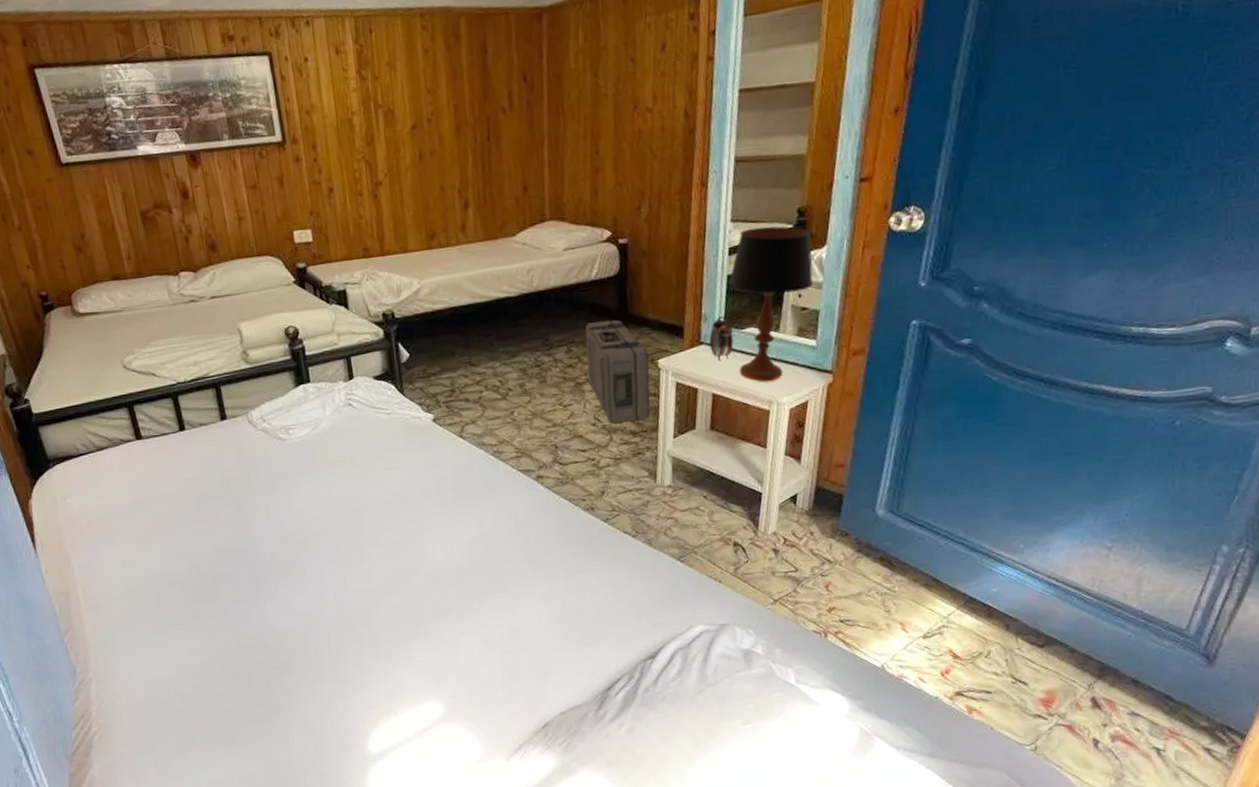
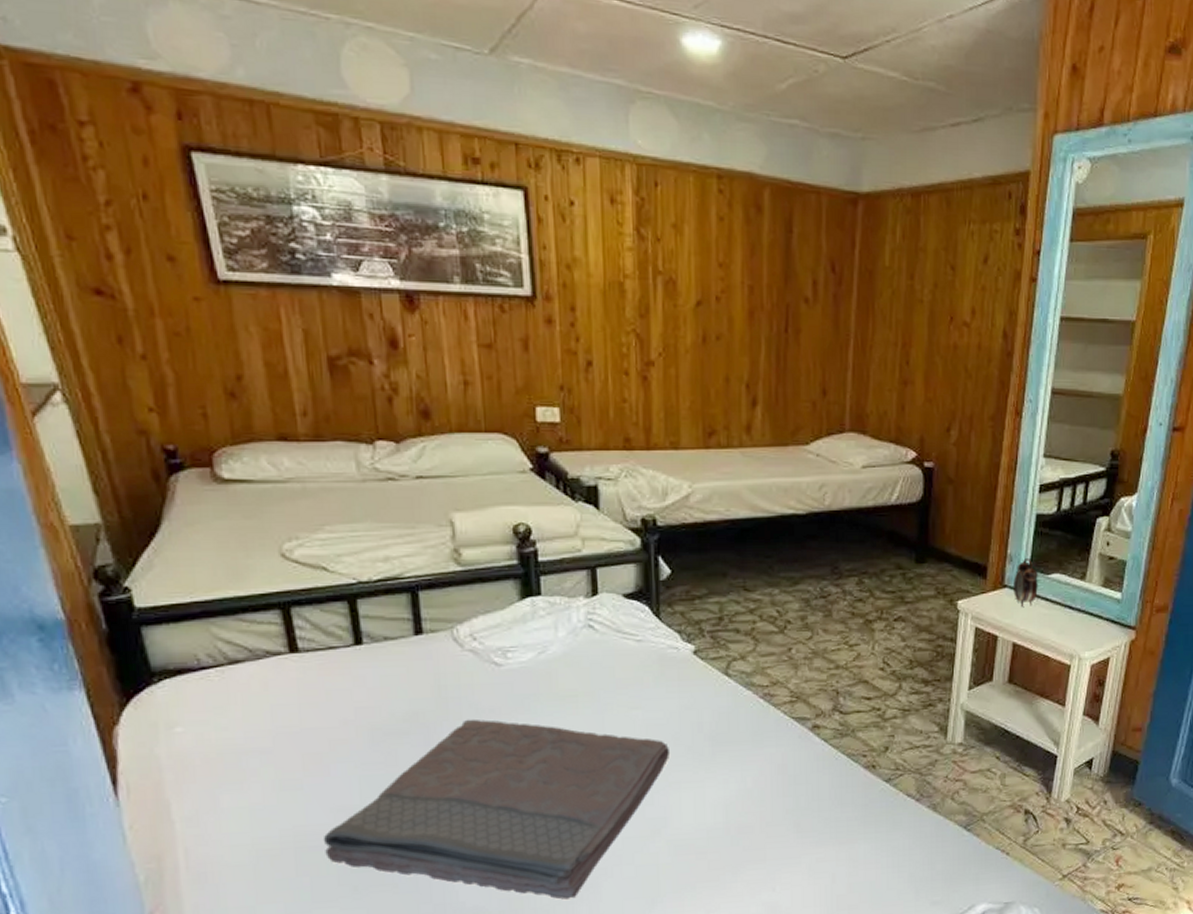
towel: none [172,483,421,623] -> present [323,719,671,900]
suitcase: present [585,320,650,424] -> none [879,552,948,670]
table lamp: present [728,226,813,382] -> none [1037,466,1122,633]

